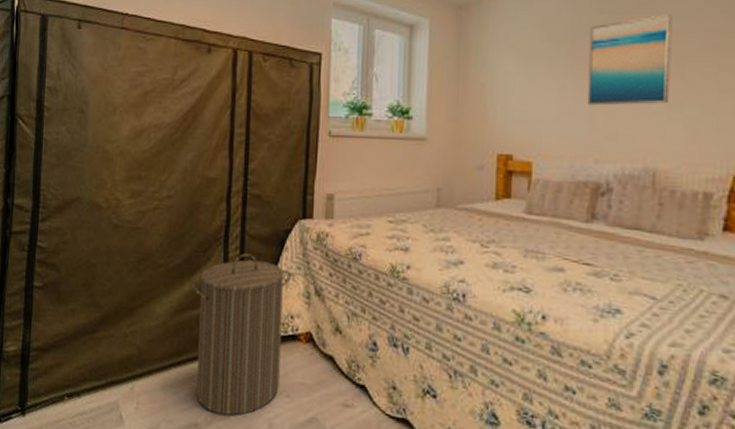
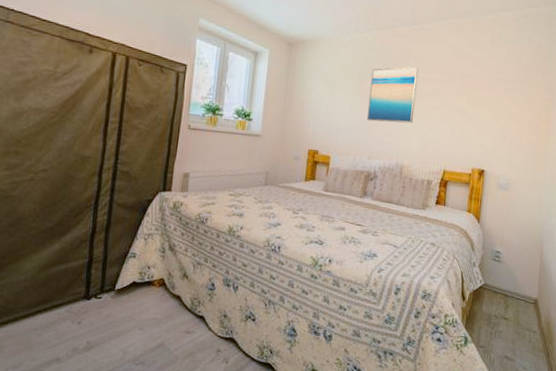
laundry hamper: present [190,253,291,416] -> none [60,218,151,349]

